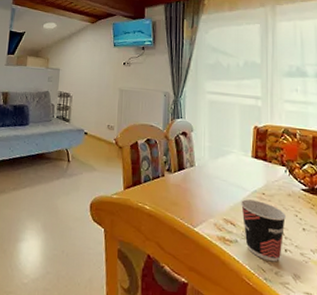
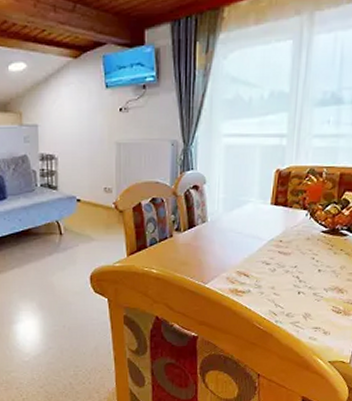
cup: present [240,199,287,262] -> none [255,249,303,305]

